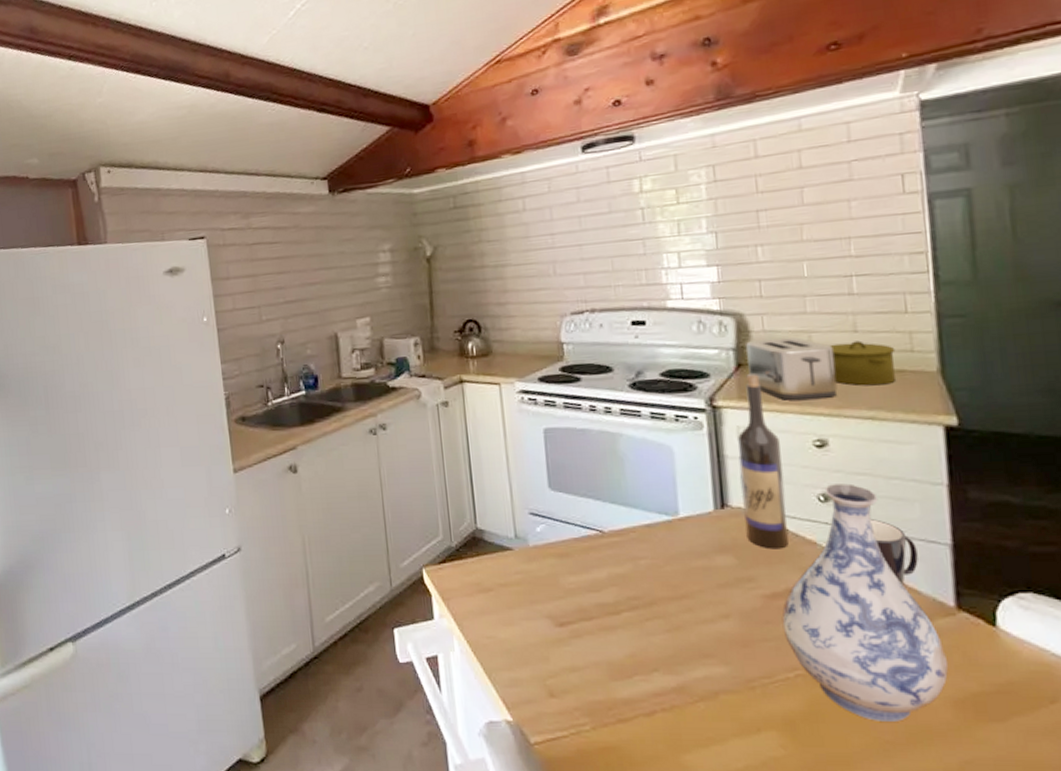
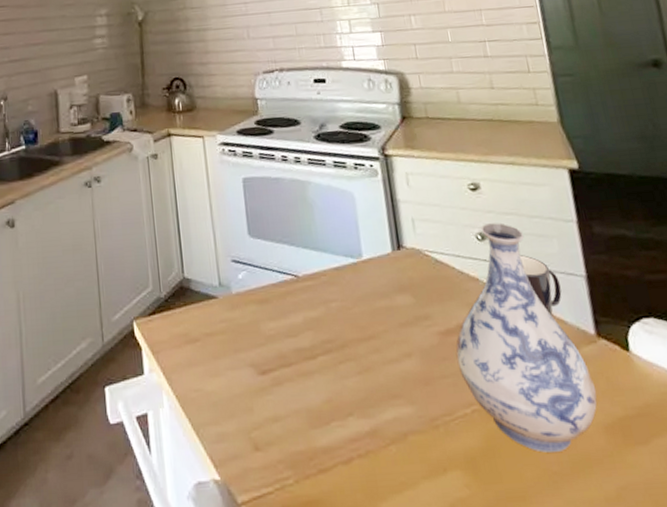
wine bottle: present [738,374,789,549] -> none [407,125,456,287]
toaster: present [746,337,838,400] -> none [408,93,483,149]
cooking pot: present [829,340,896,386] -> none [473,96,527,135]

